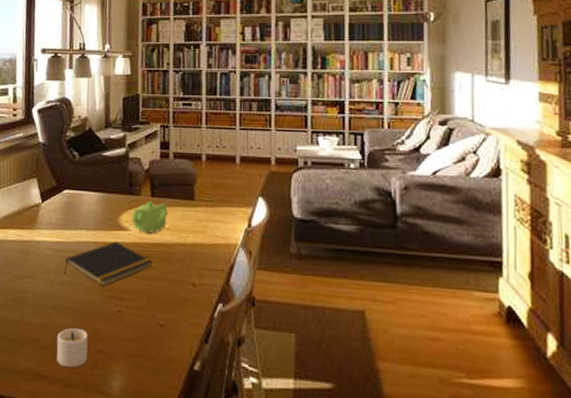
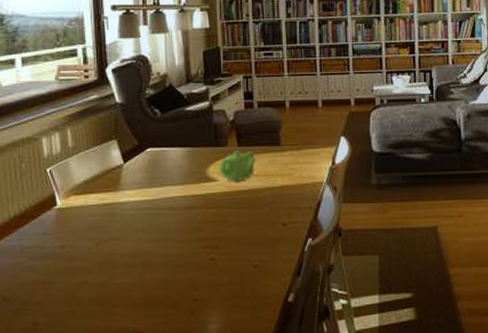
candle: present [56,328,88,368] -> none [150,281,183,320]
notepad: present [64,241,153,286] -> none [153,193,243,237]

